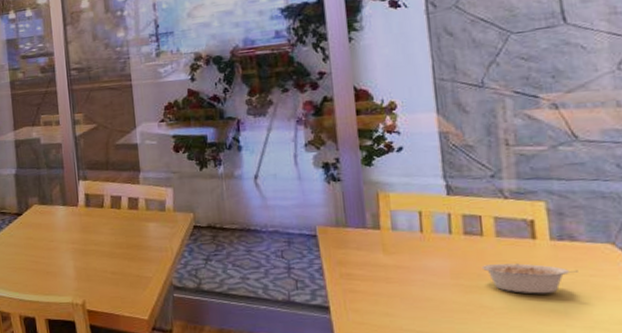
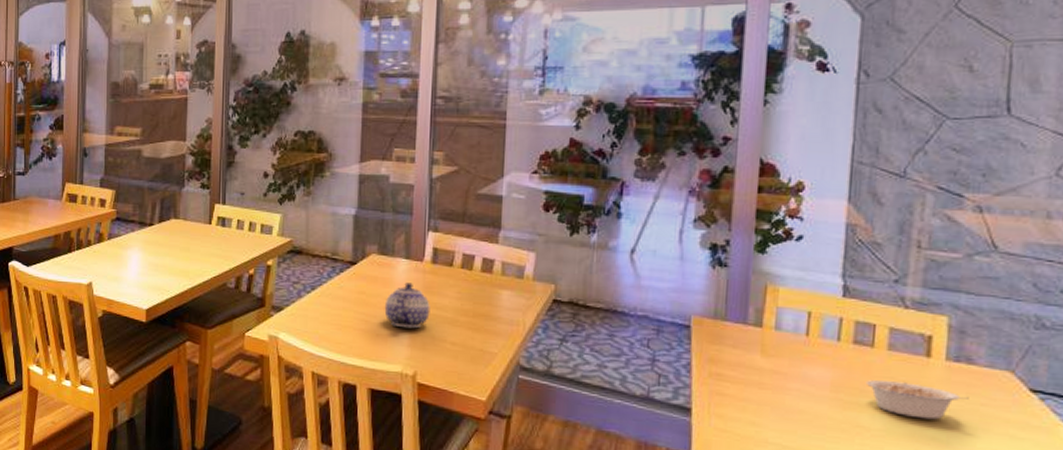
teapot: none [50,225,90,264] -> present [384,282,430,329]

